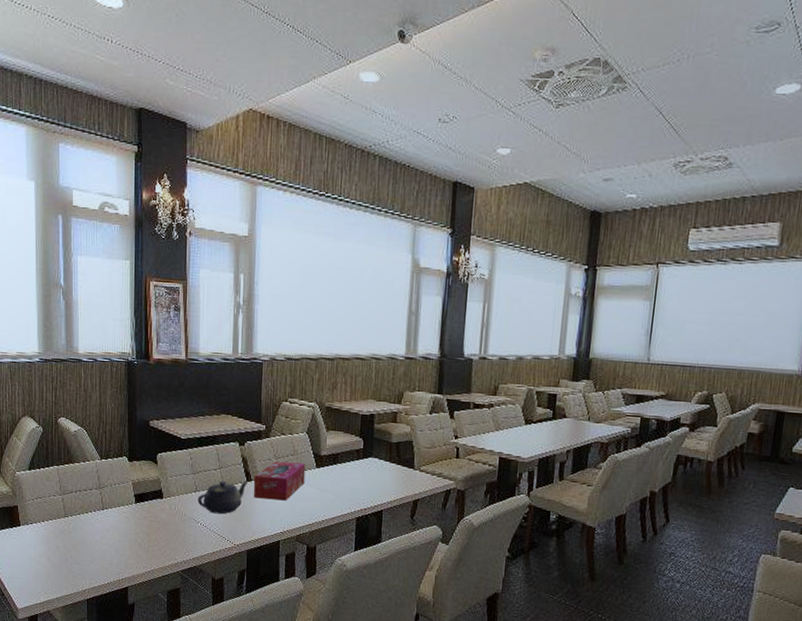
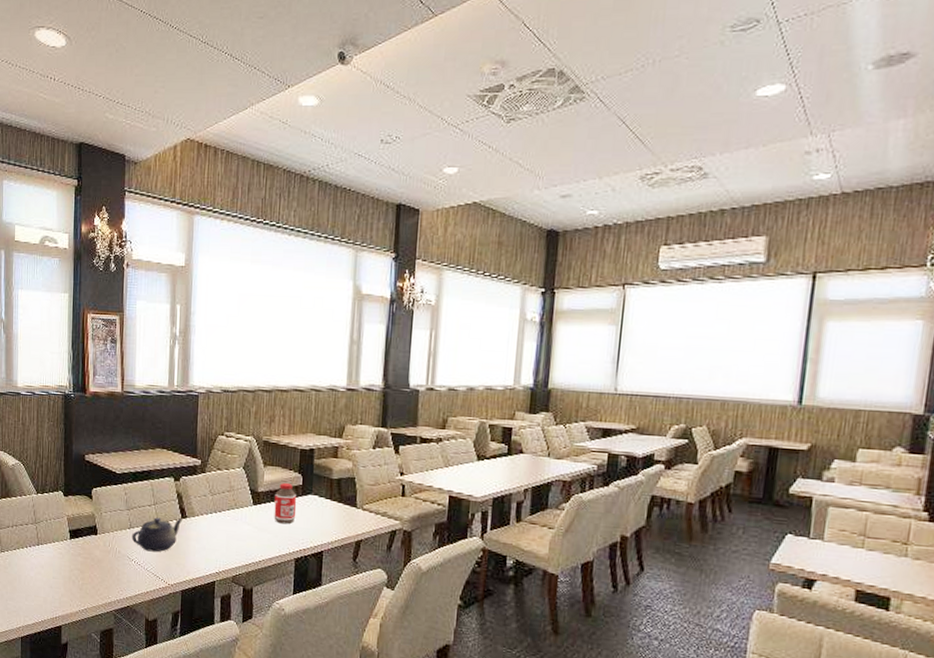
tissue box: present [253,461,306,501] -> none [188,497,242,540]
bottle: none [336,447,358,486] -> present [274,483,297,525]

